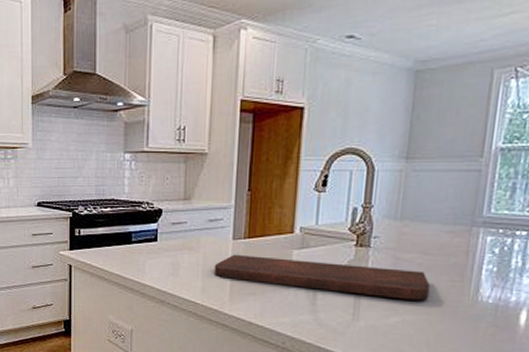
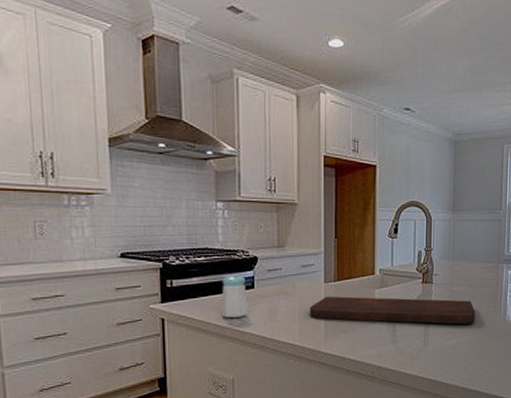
salt shaker: none [124,227,150,270] -> present [221,275,248,318]

